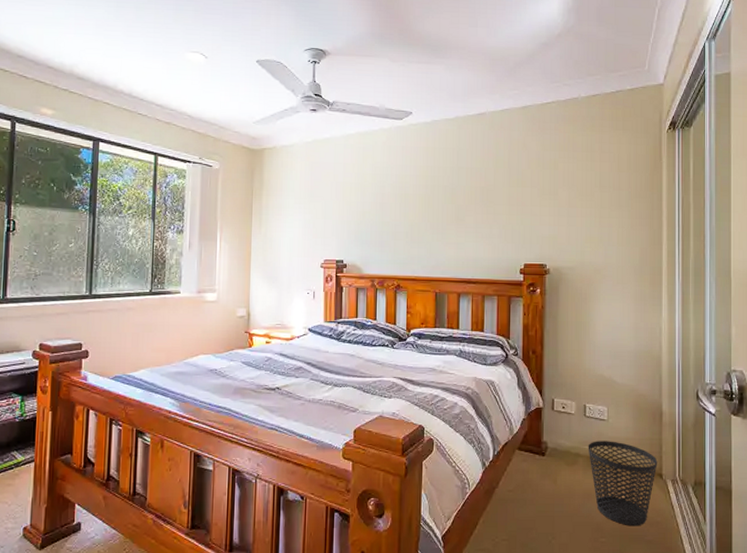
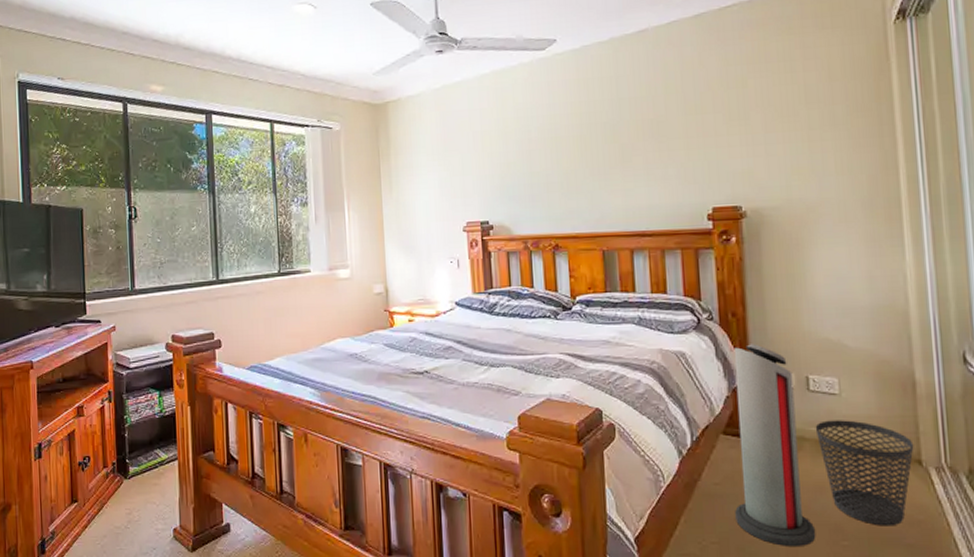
air purifier: none [523,377,582,544] -> present [733,344,816,548]

